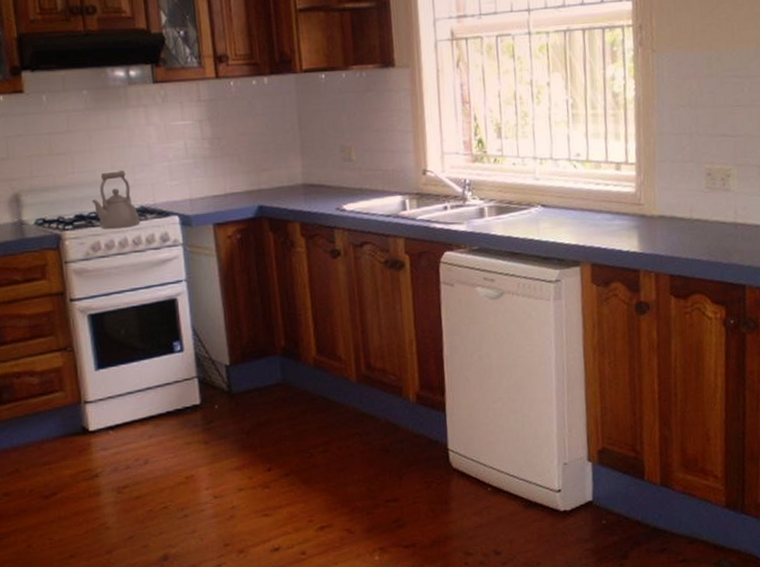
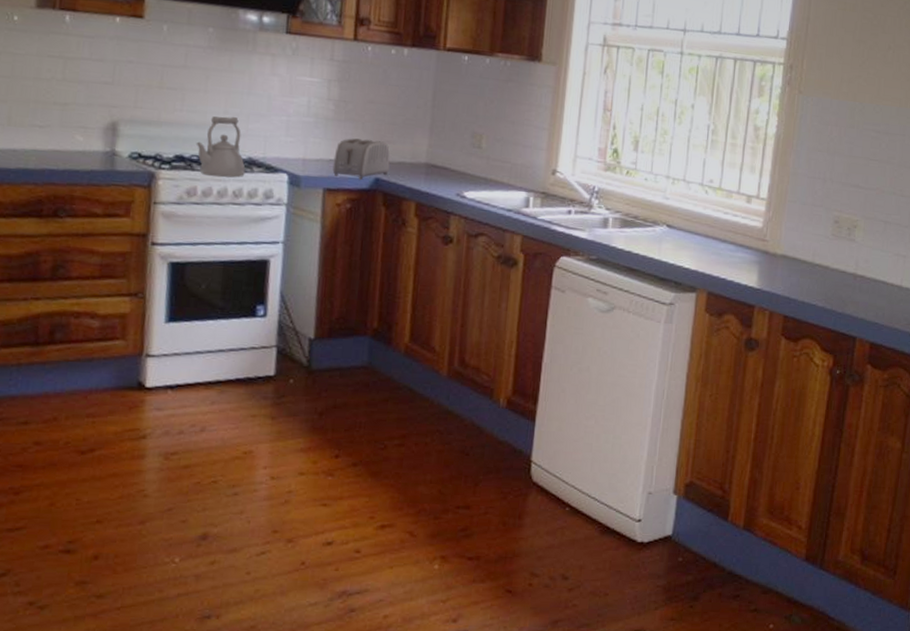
toaster: none [217,170,270,212] -> present [332,138,390,180]

